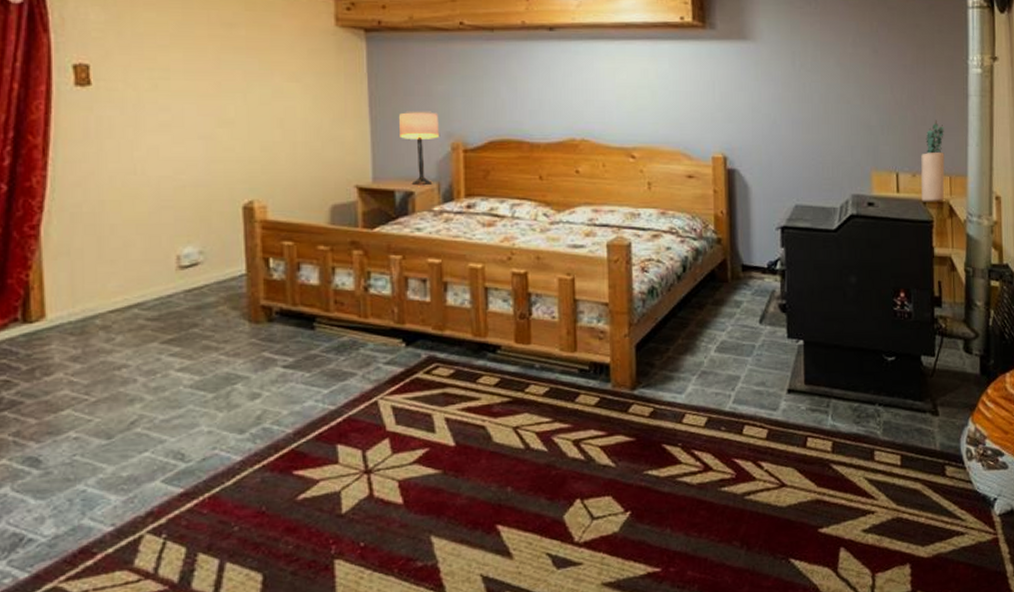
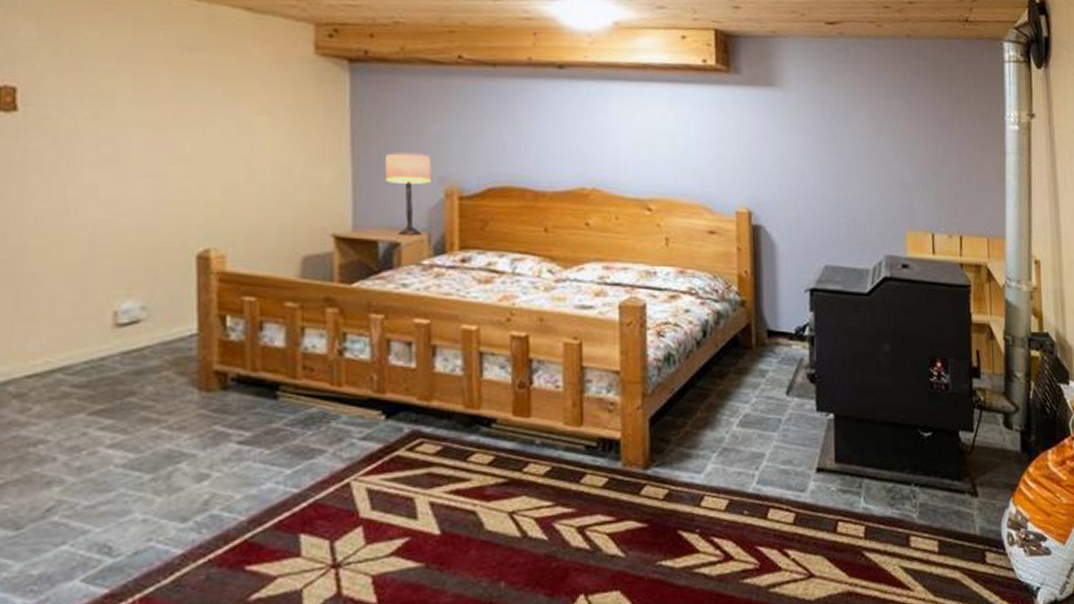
vase: present [921,120,945,202] -> none [957,178,983,265]

